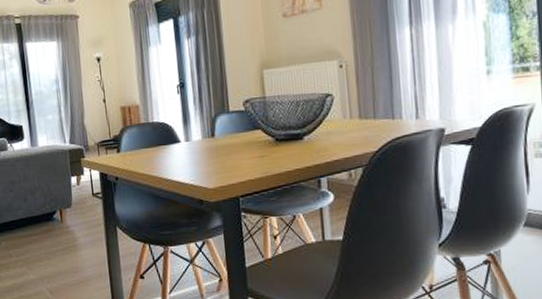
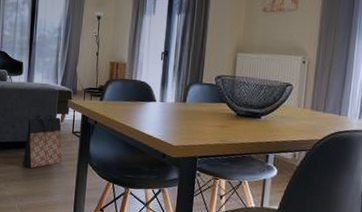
bag: none [40,178,87,244] -> present [22,114,62,168]

